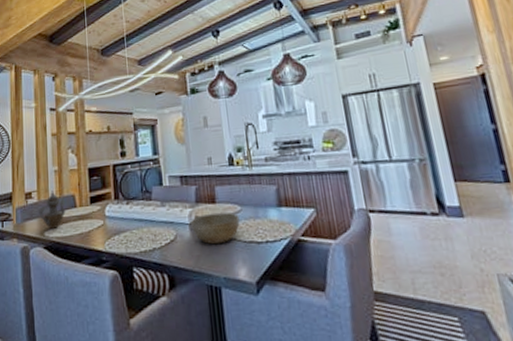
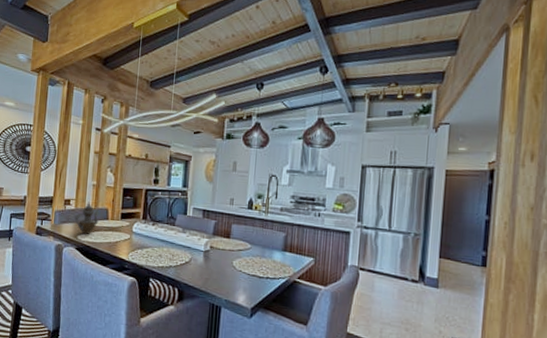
bowl: present [191,212,240,245] -> none [205,245,248,273]

